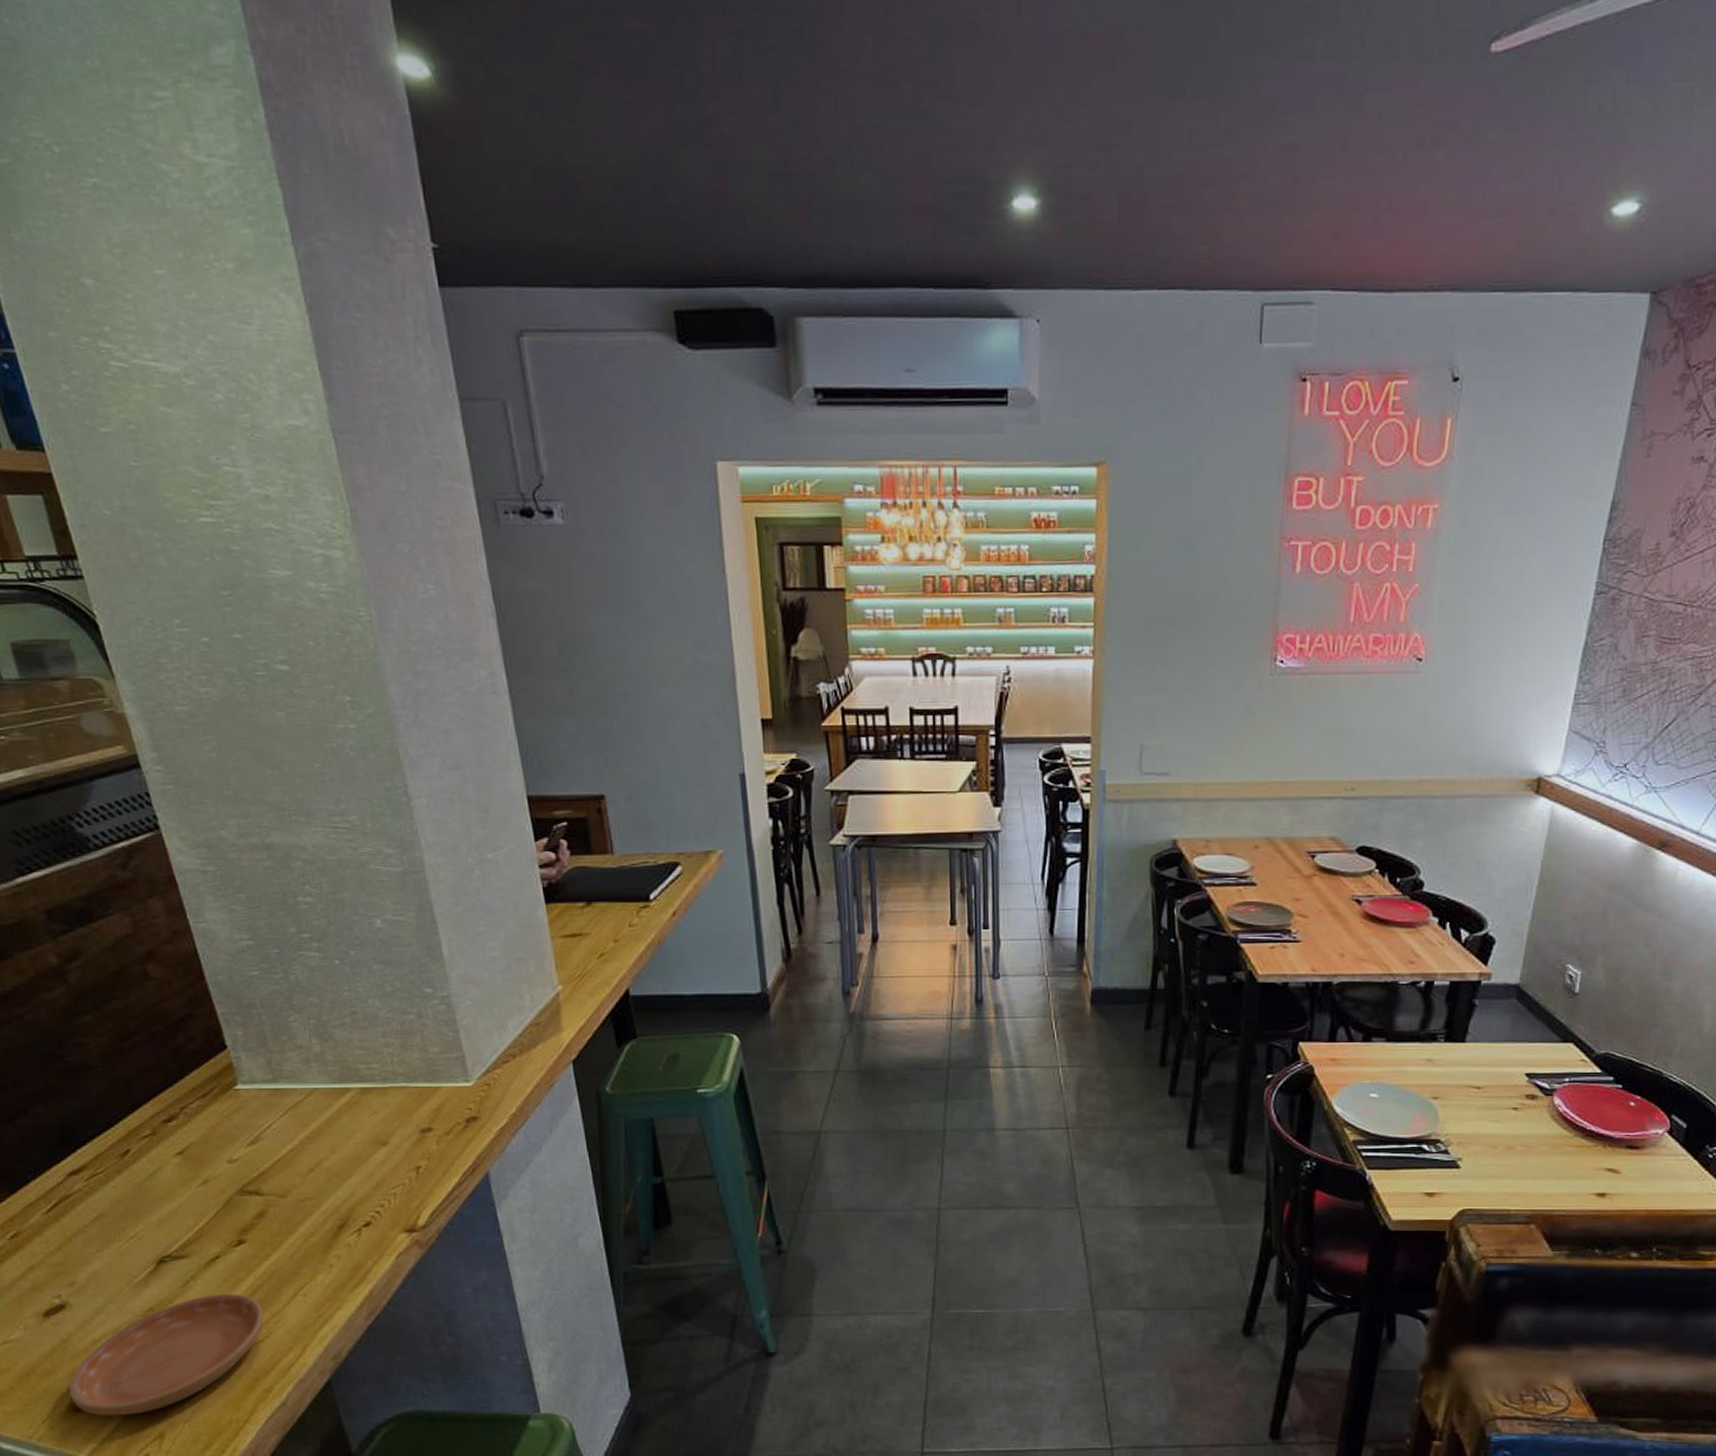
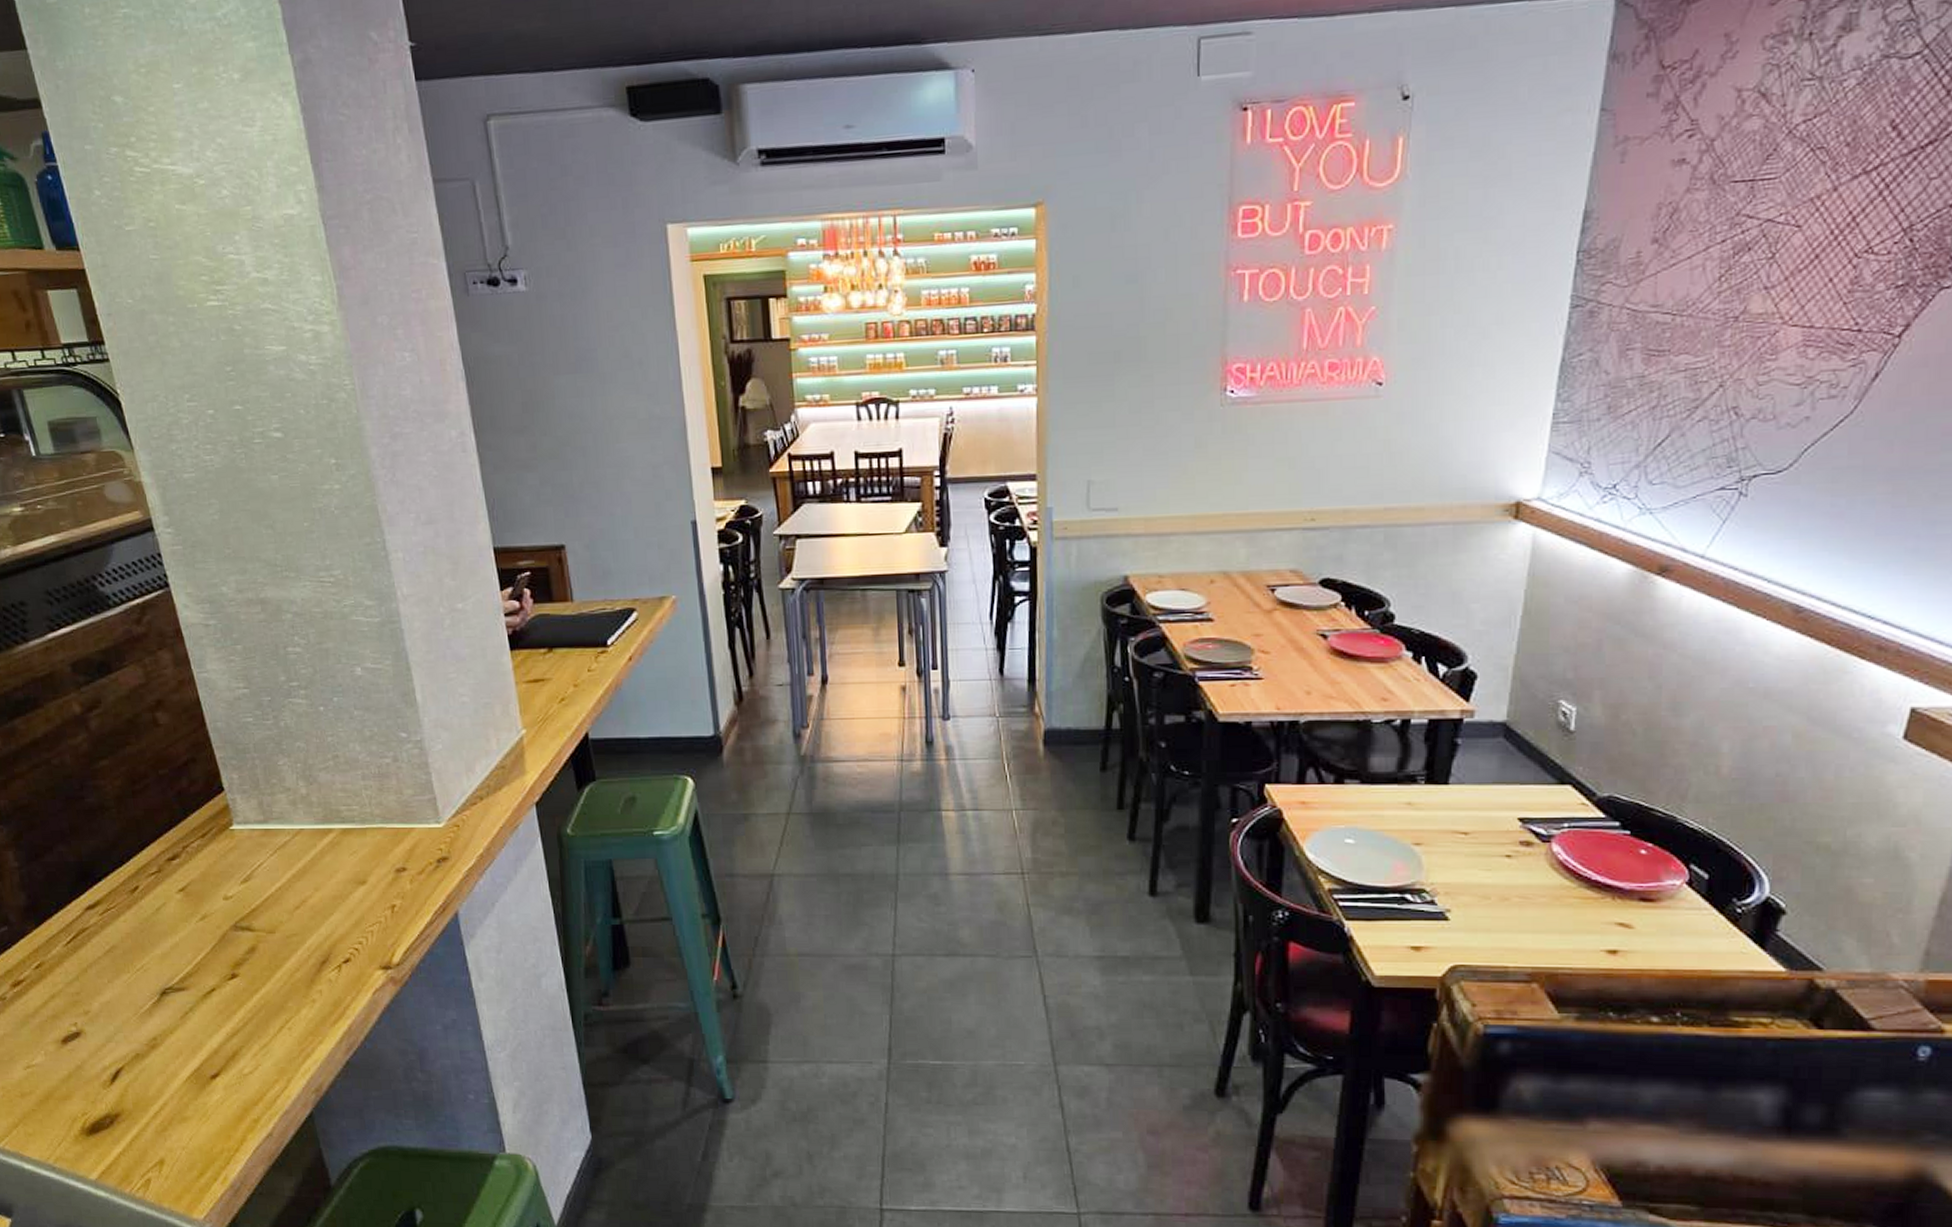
saucer: present [68,1293,264,1416] -> none [81,1025,253,1141]

